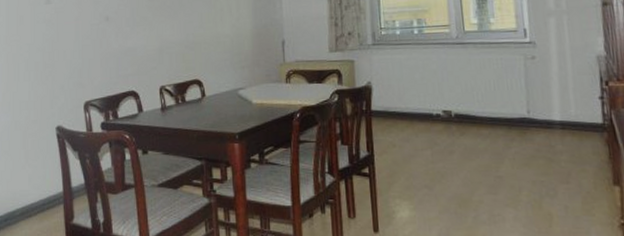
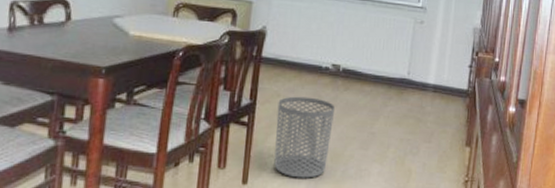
waste bin: none [395,145,456,225] -> present [274,96,335,178]

